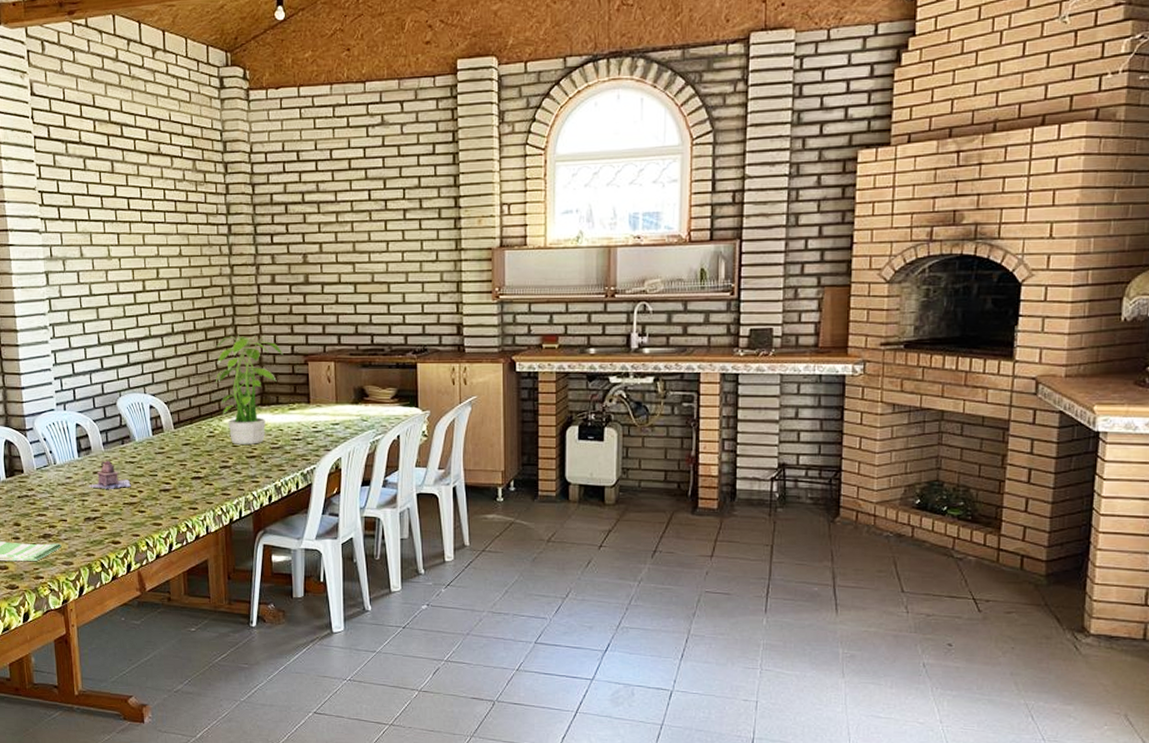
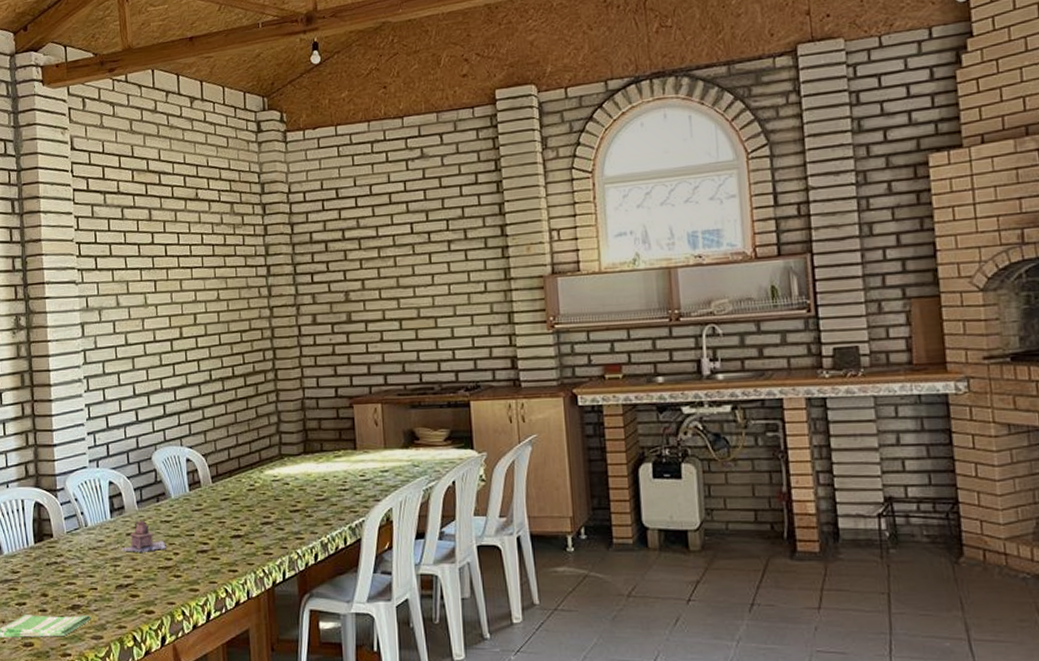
potted plant: present [216,334,284,444] -> none [256,377,327,498]

